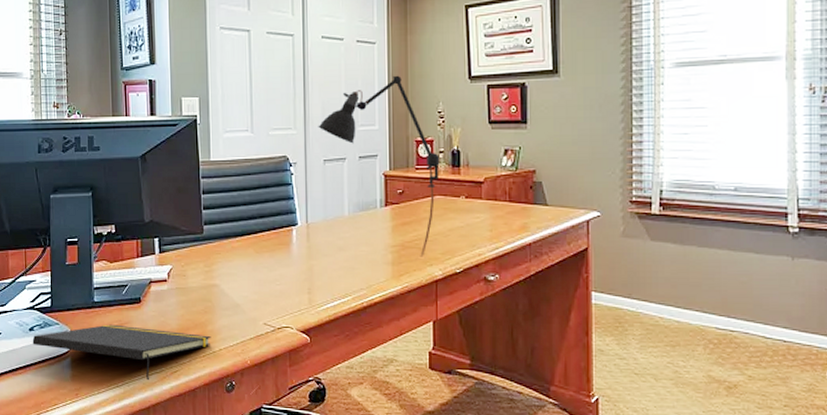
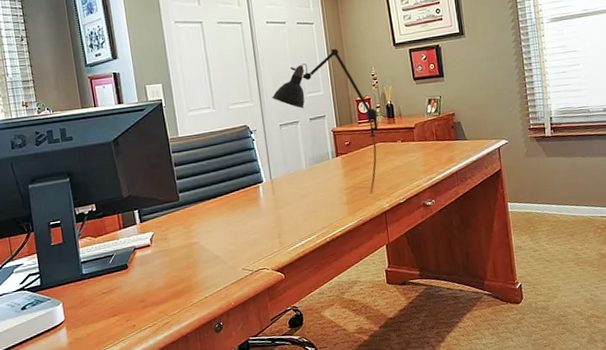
notepad: present [32,324,211,381] -> none [25,287,197,335]

